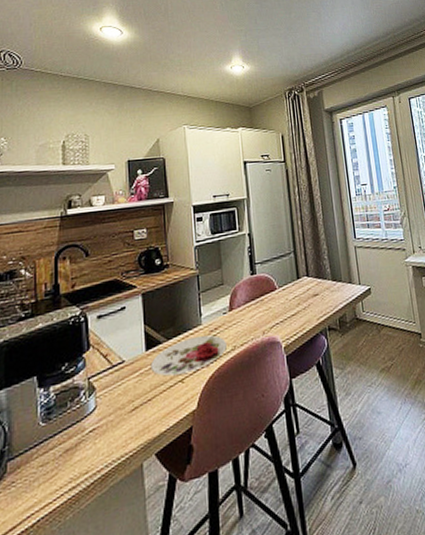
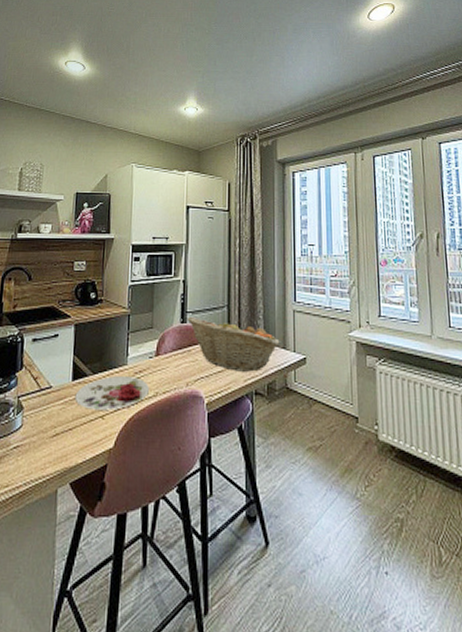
fruit basket: none [256,263,346,312] -> present [187,316,280,372]

